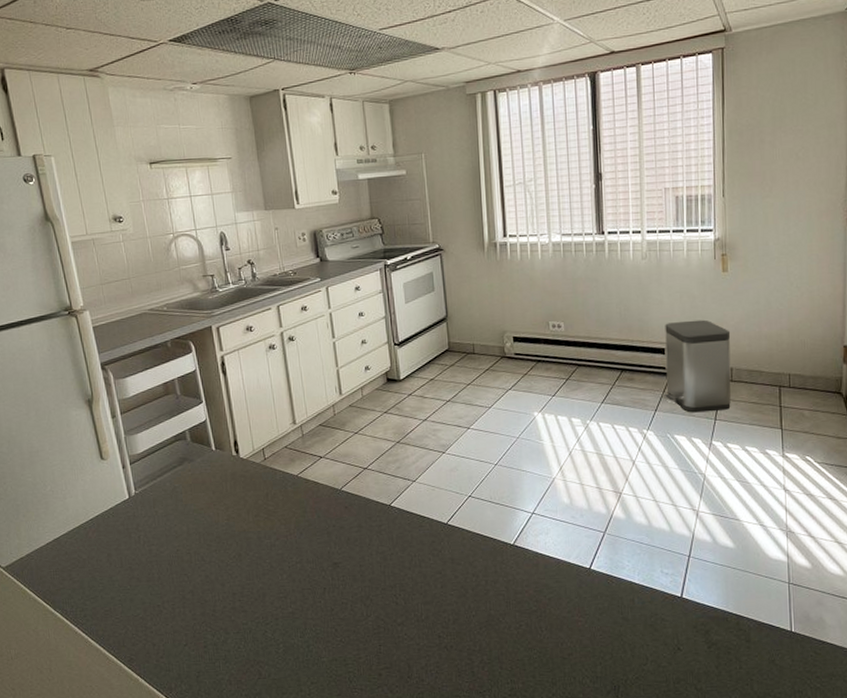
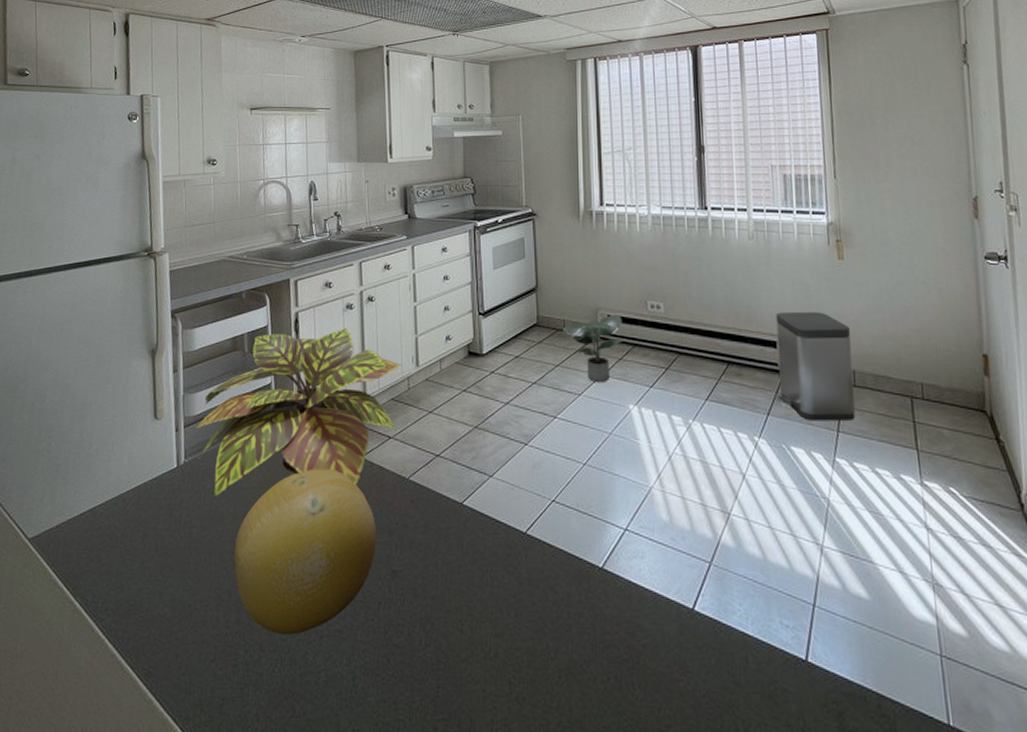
plant: none [141,367,327,519] -> present [196,328,402,496]
fruit: none [192,487,318,620] -> present [234,468,377,635]
potted plant: none [473,336,528,397] -> present [563,315,624,383]

